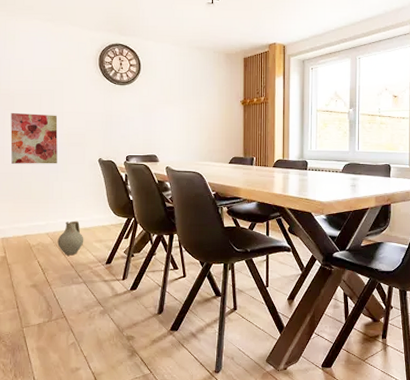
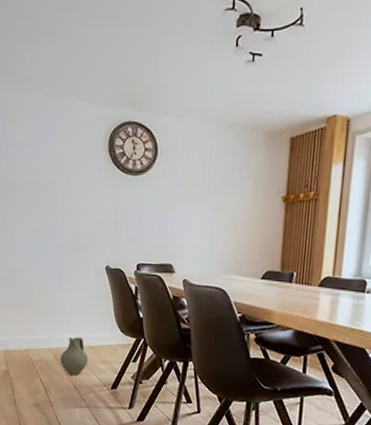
wall art: present [10,112,58,164] -> none [12,208,62,271]

